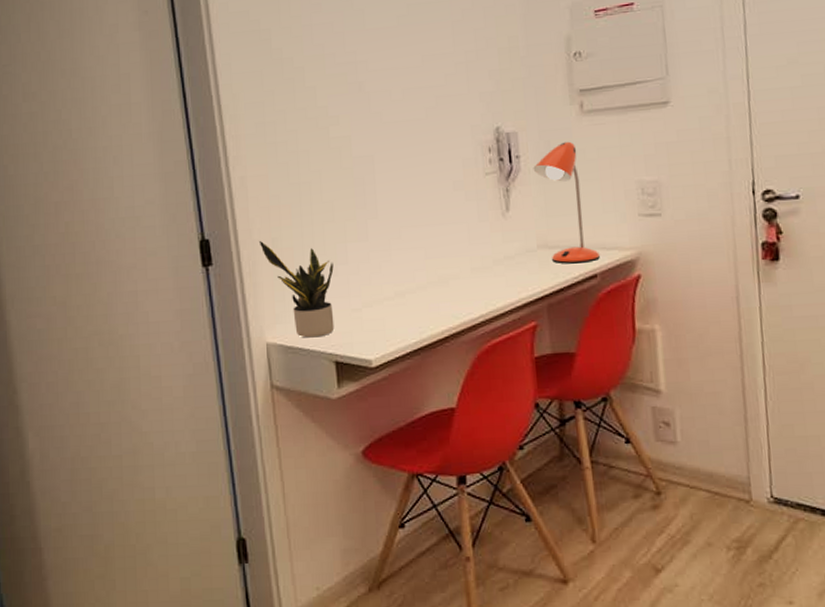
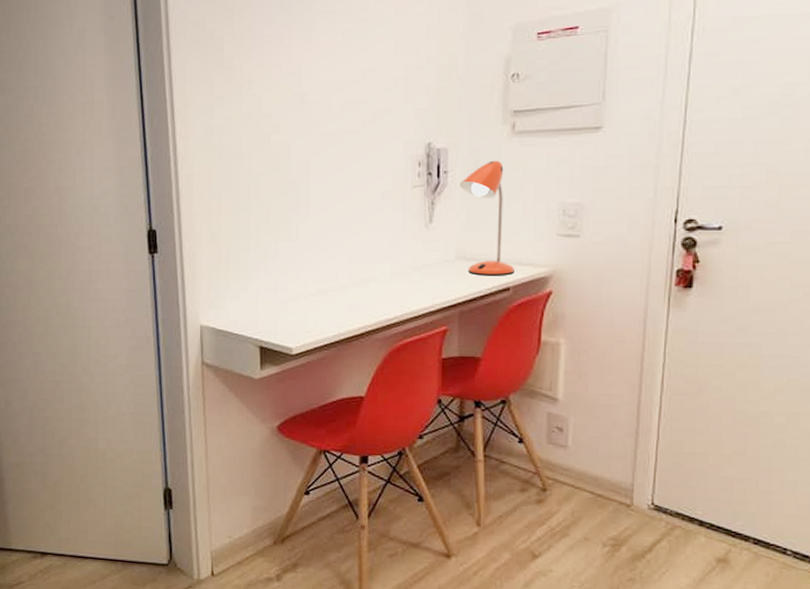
potted plant: present [258,240,335,338] -> none [199,233,265,324]

